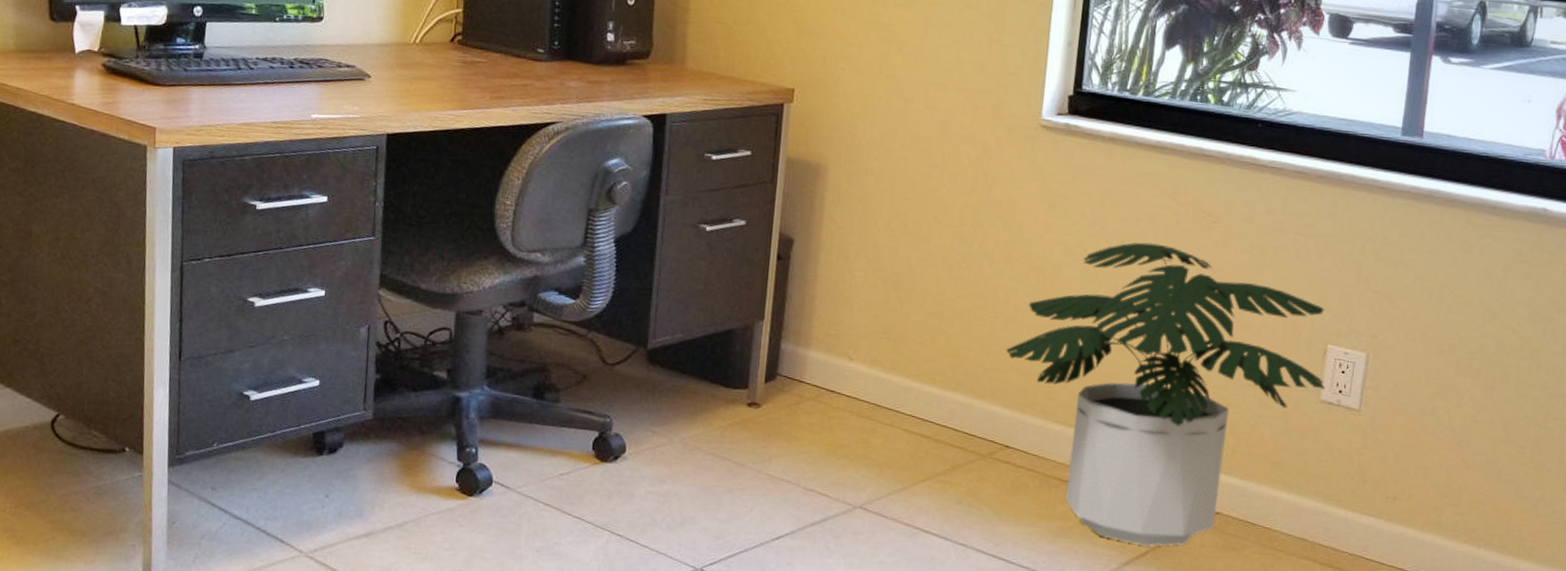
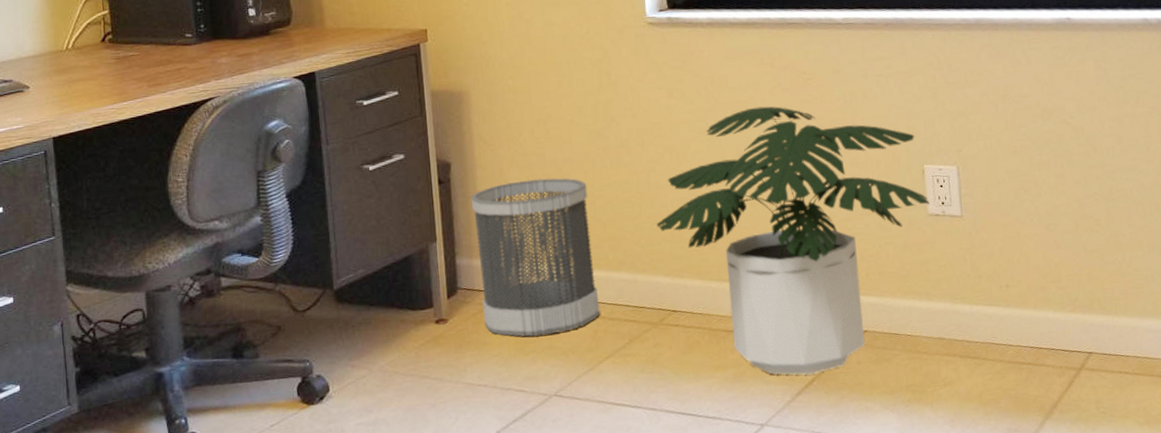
wastebasket: none [799,272,938,444] -> present [471,178,600,337]

